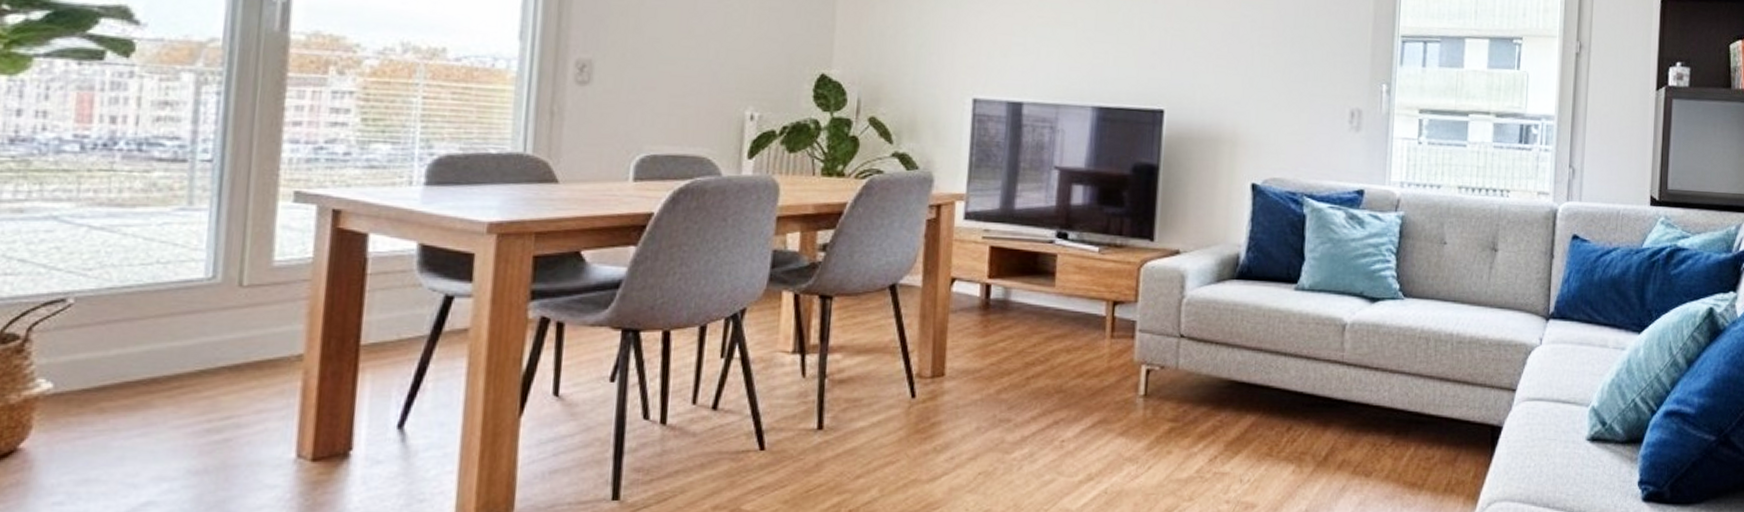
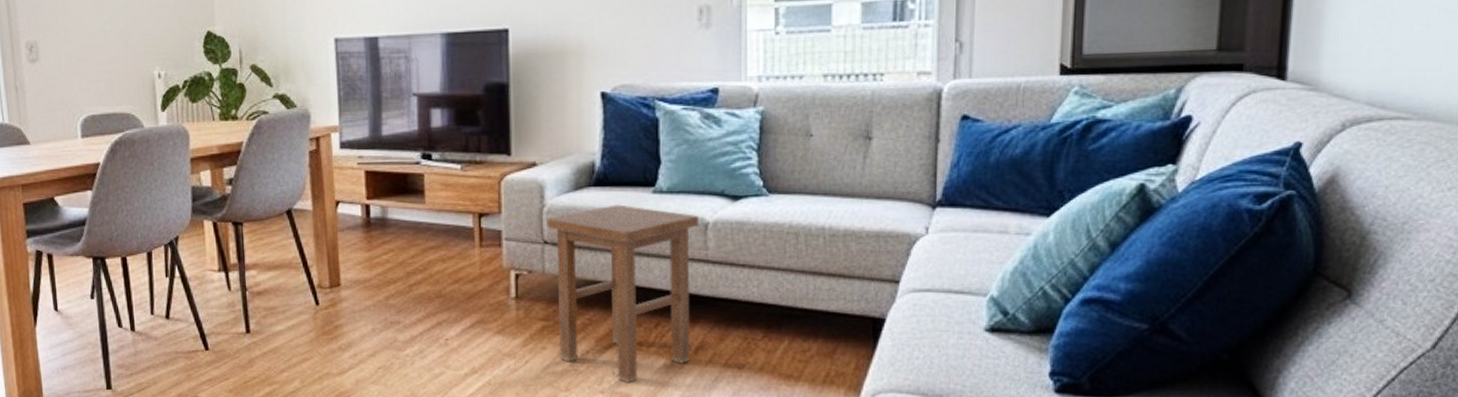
stool: none [1184,300,1337,491] -> present [546,204,698,382]

